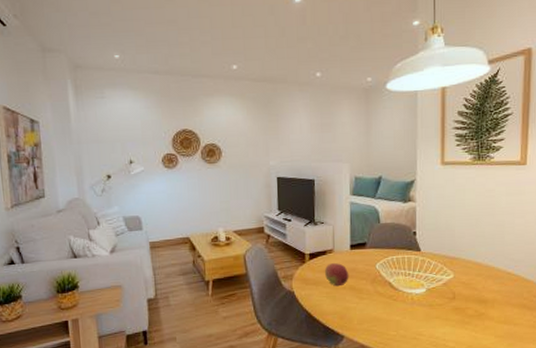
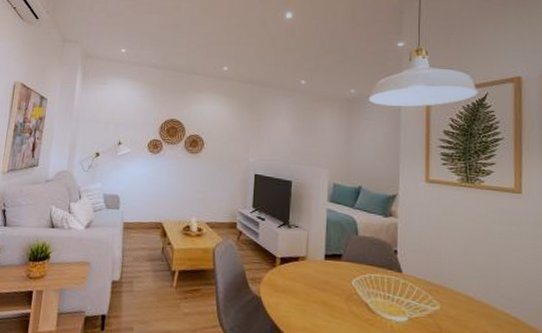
fruit: present [324,263,349,287] -> none [295,272,322,299]

